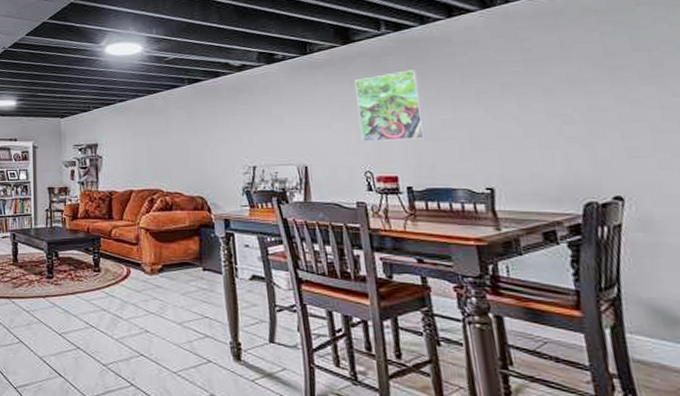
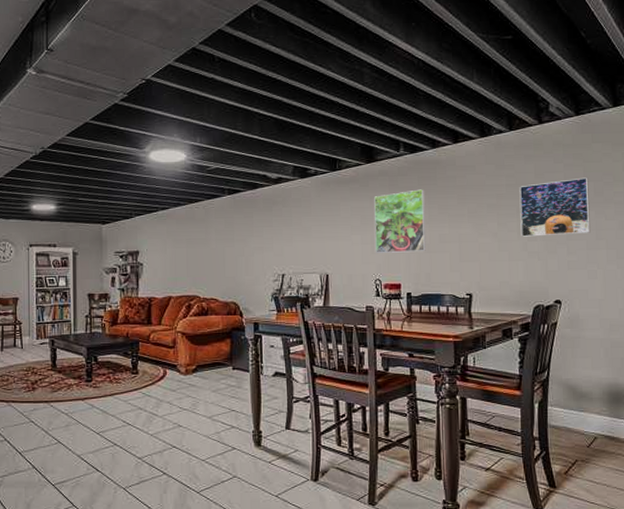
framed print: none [541,46,653,120] -> present [519,177,591,237]

